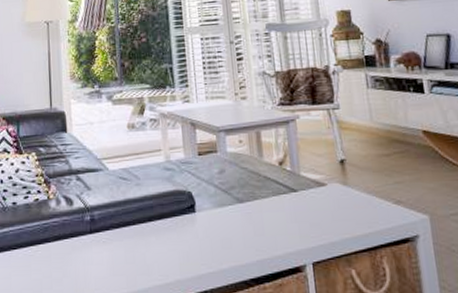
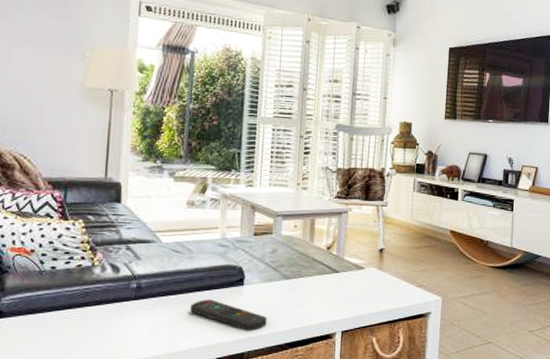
remote control: none [144,230,226,265] -> present [190,299,267,331]

